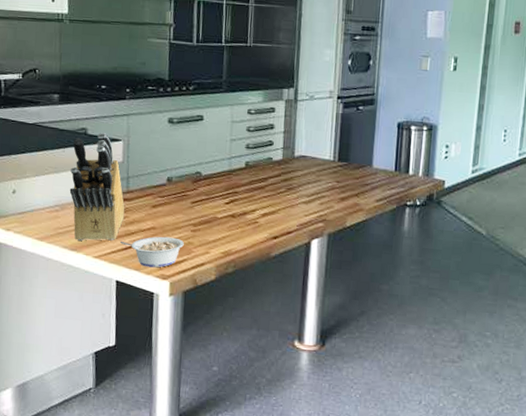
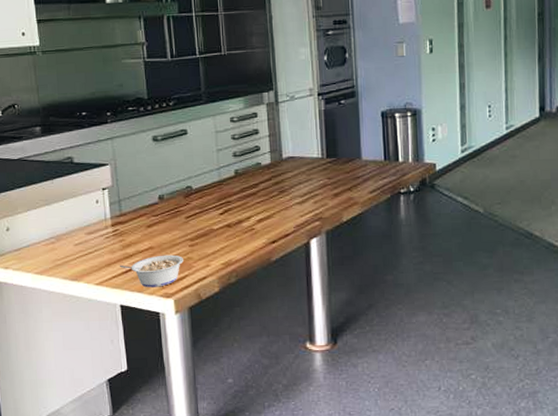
knife block: present [69,133,125,241] -> none [61,159,121,270]

